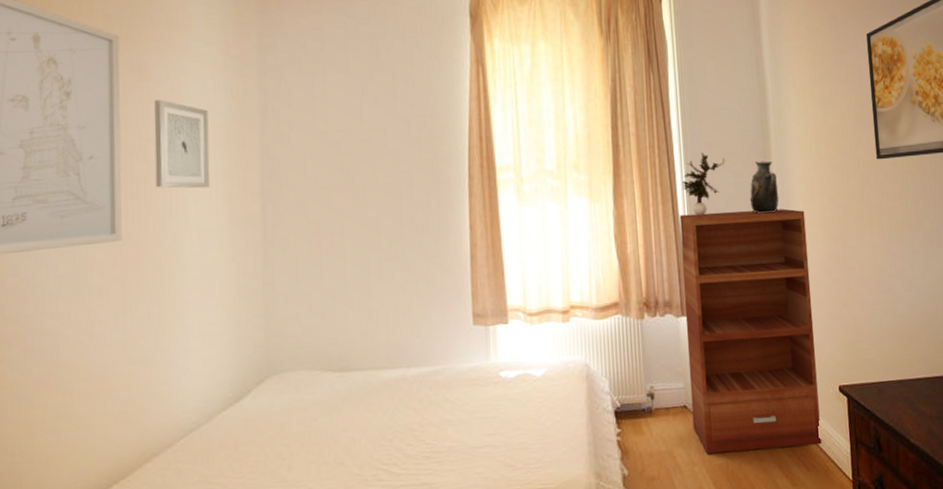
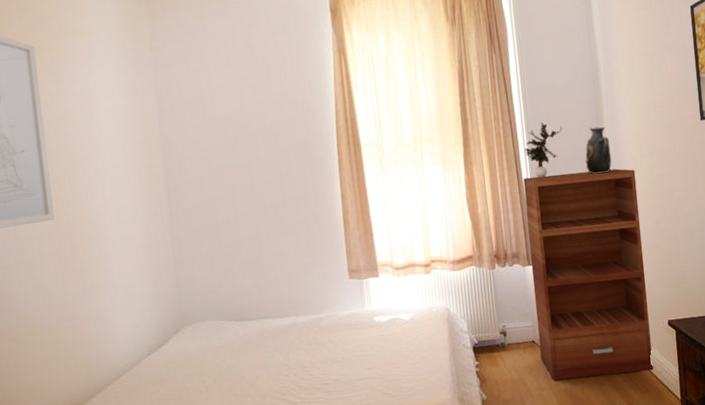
wall art: present [154,99,210,189] -> none [69,99,121,175]

